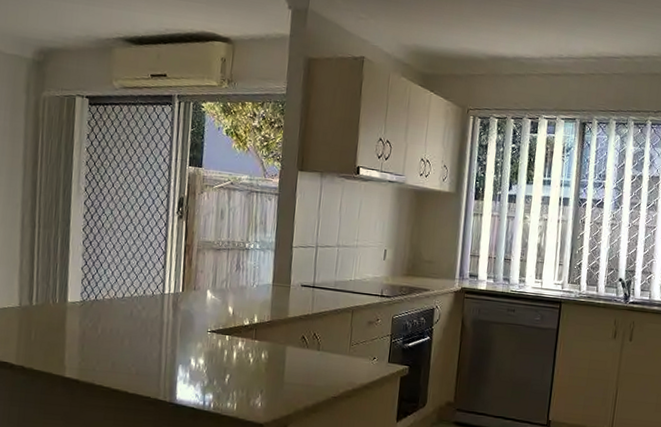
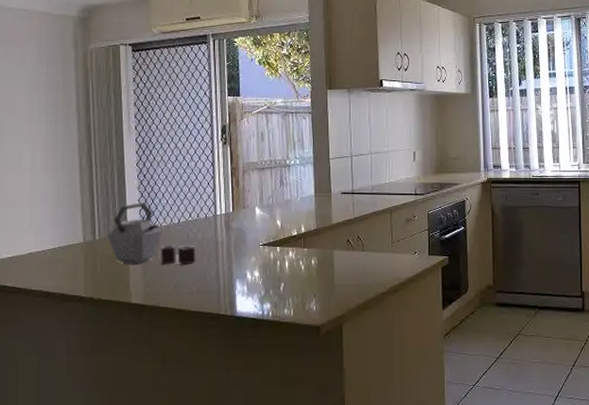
kettle: none [45,271,139,343] -> present [107,203,196,265]

